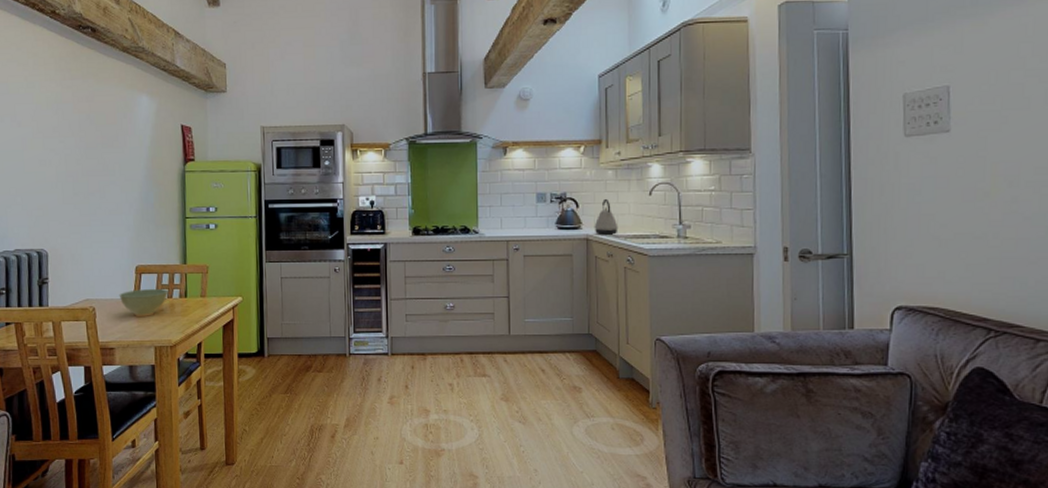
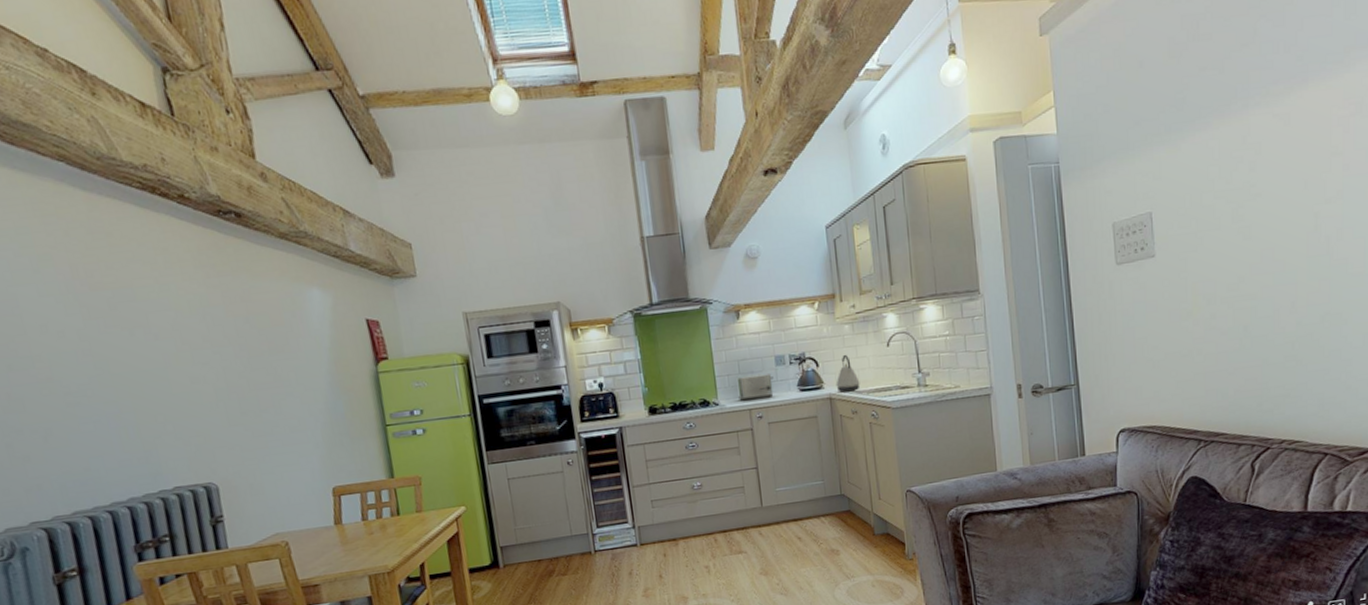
bowl: present [119,288,168,318] -> none [316,509,377,546]
toaster: none [498,208,533,233] -> present [736,372,774,401]

